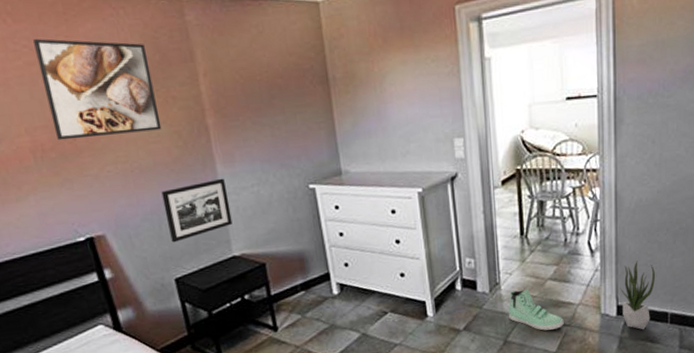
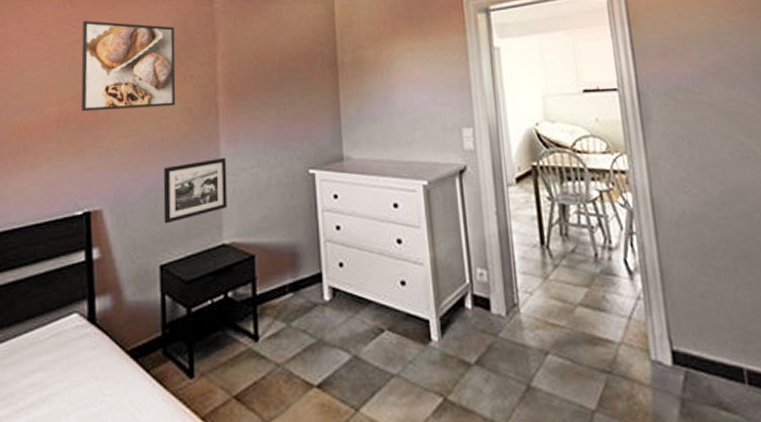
sneaker: present [508,289,564,331] -> none [530,316,603,377]
potted plant: present [620,261,655,330] -> none [672,290,720,391]

